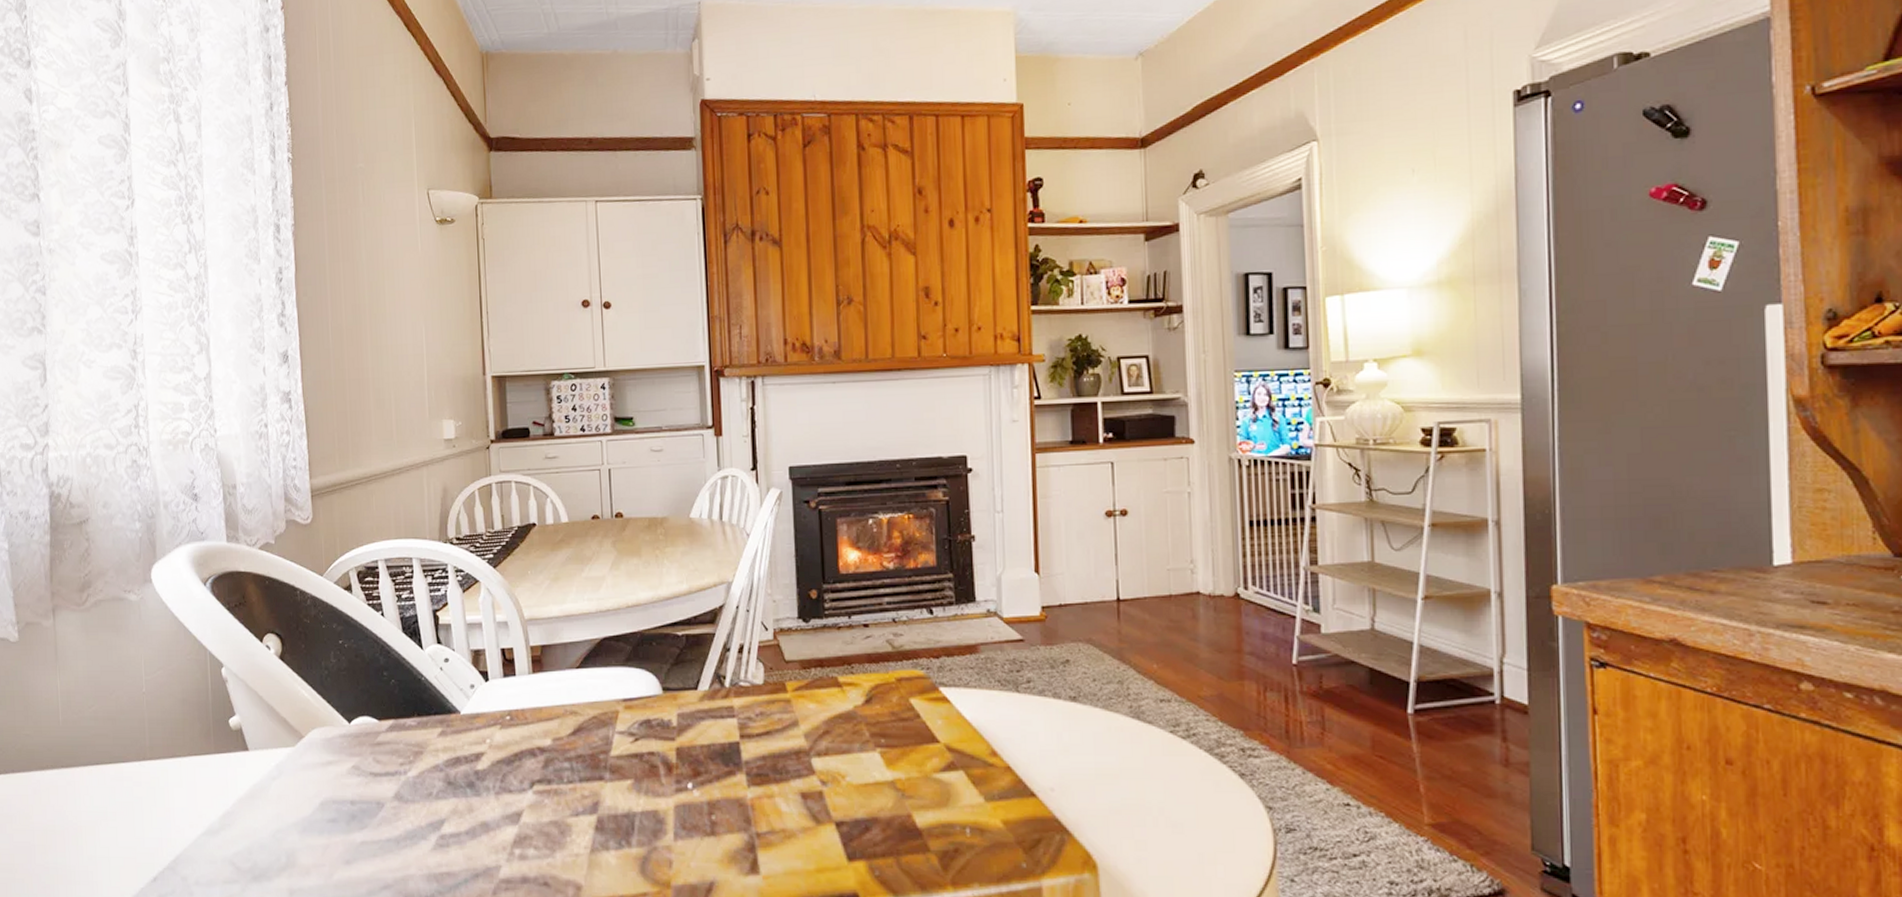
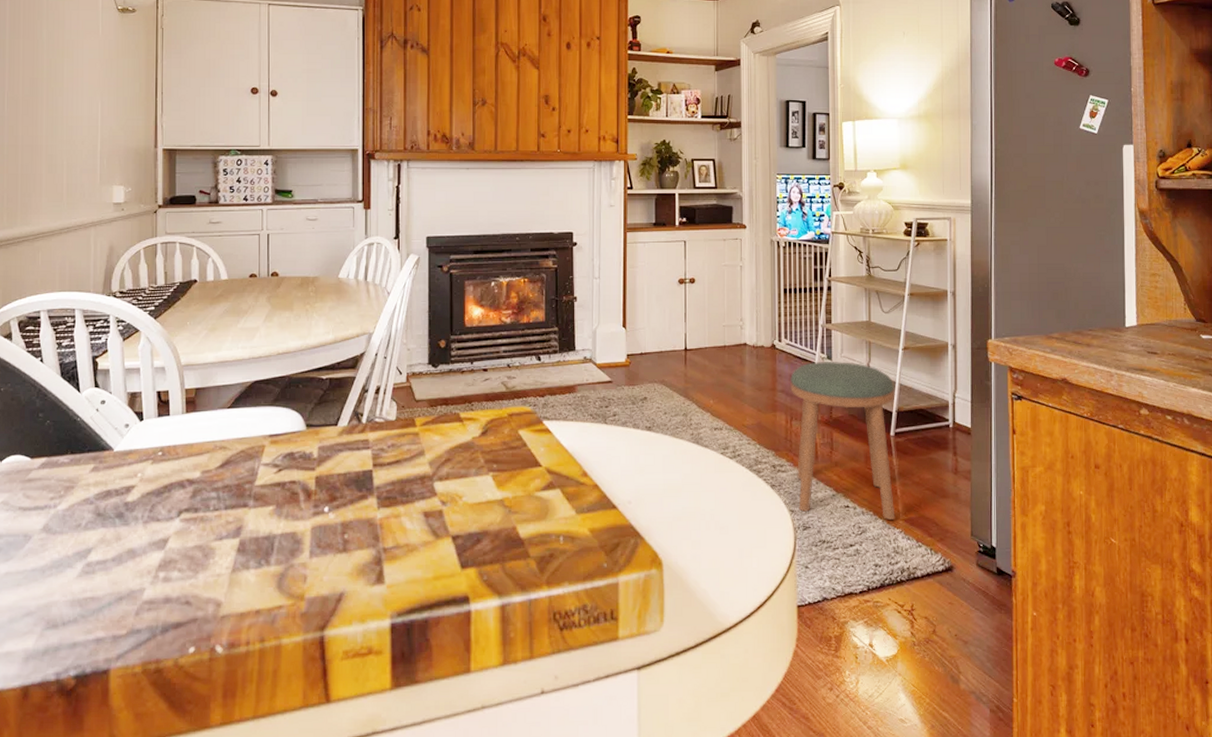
stool: none [1262,615,1418,824] -> present [790,362,895,520]

